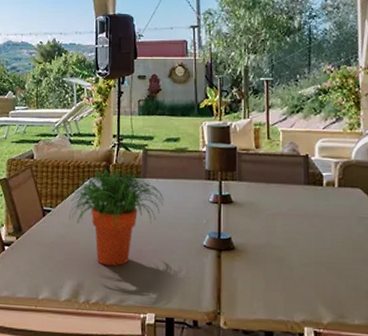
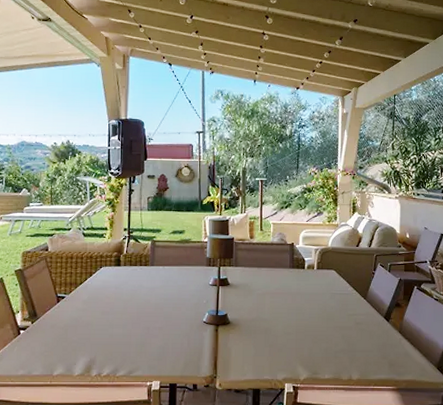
potted plant: present [64,169,164,266] -> none [77,258,170,343]

